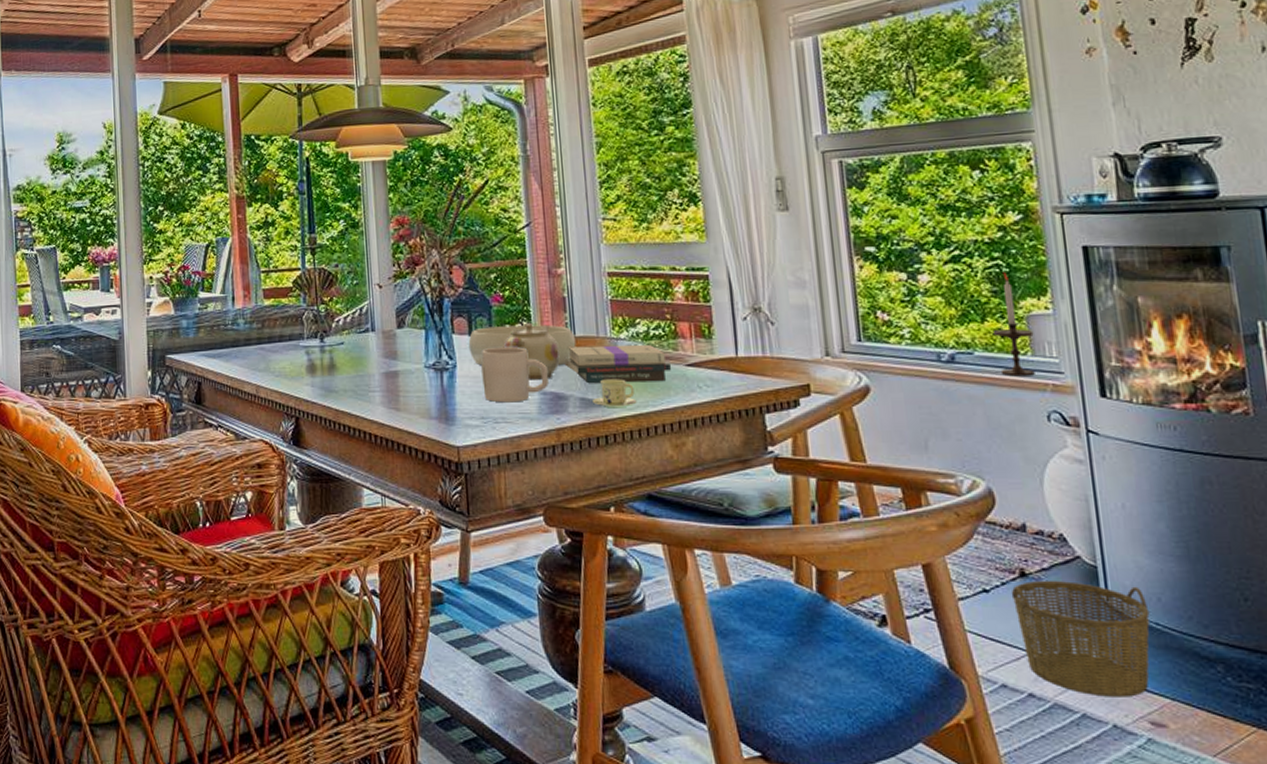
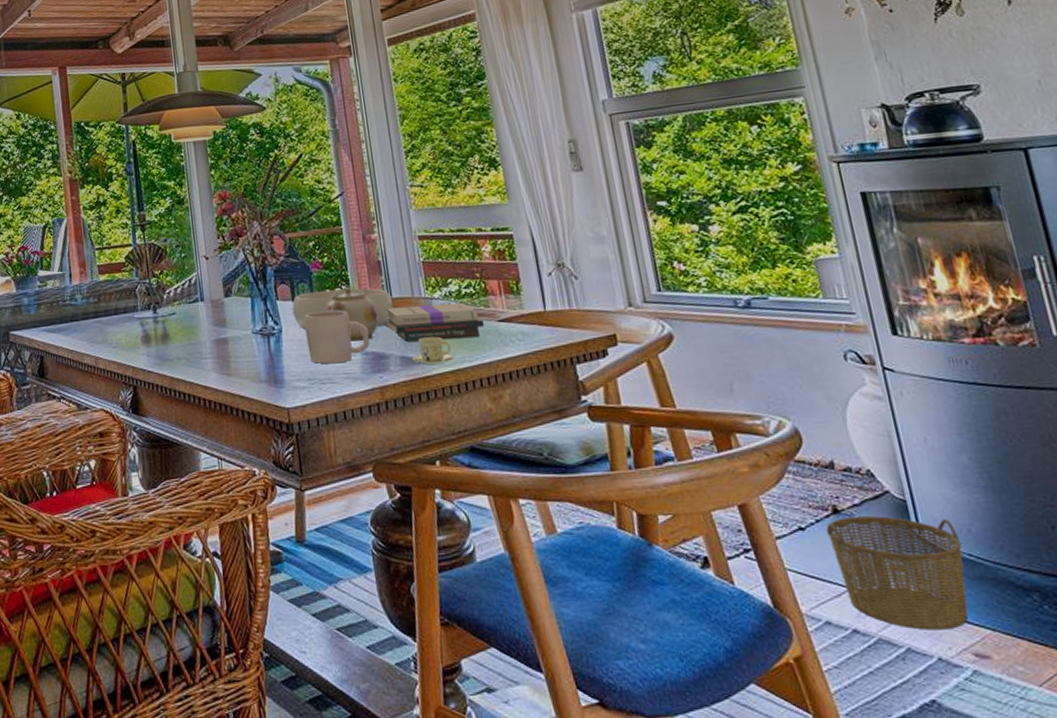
candlestick: present [994,272,1035,377] -> none [785,220,829,319]

